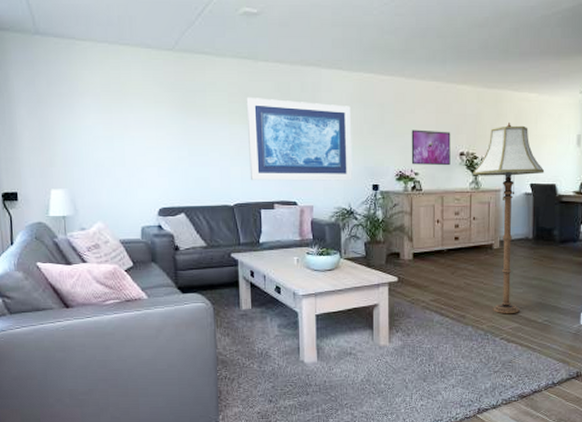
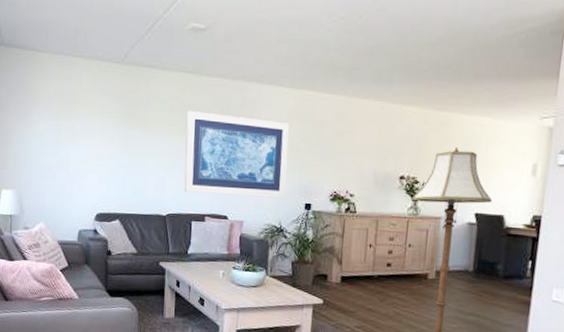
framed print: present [411,130,451,166] -> none [347,150,392,189]

